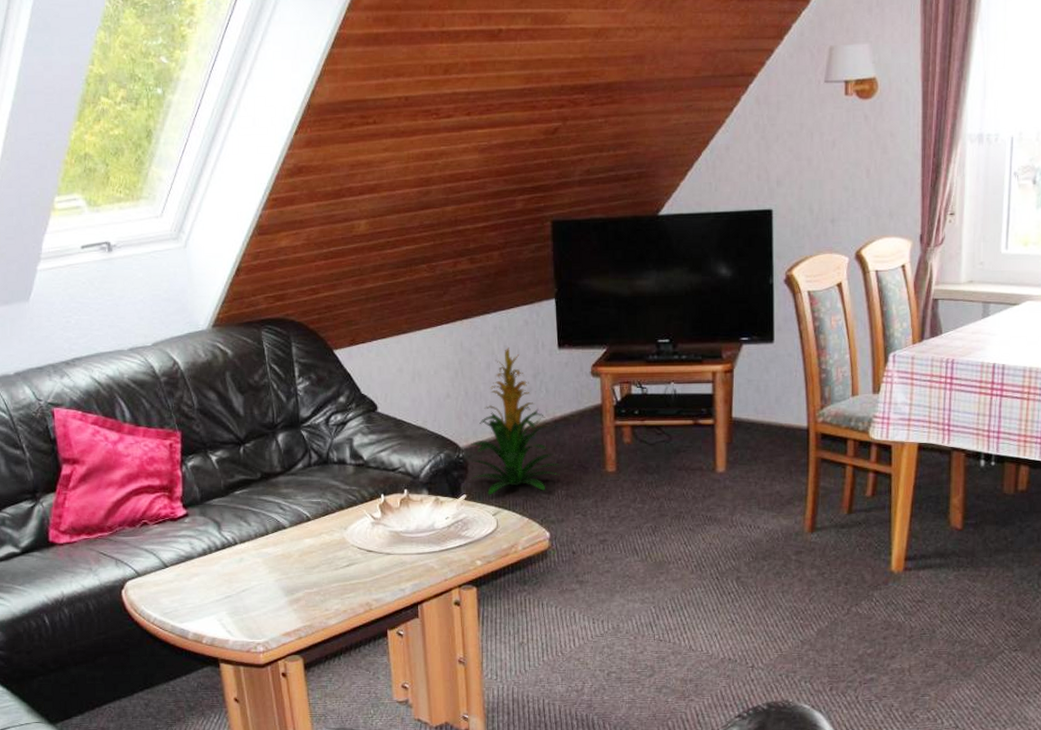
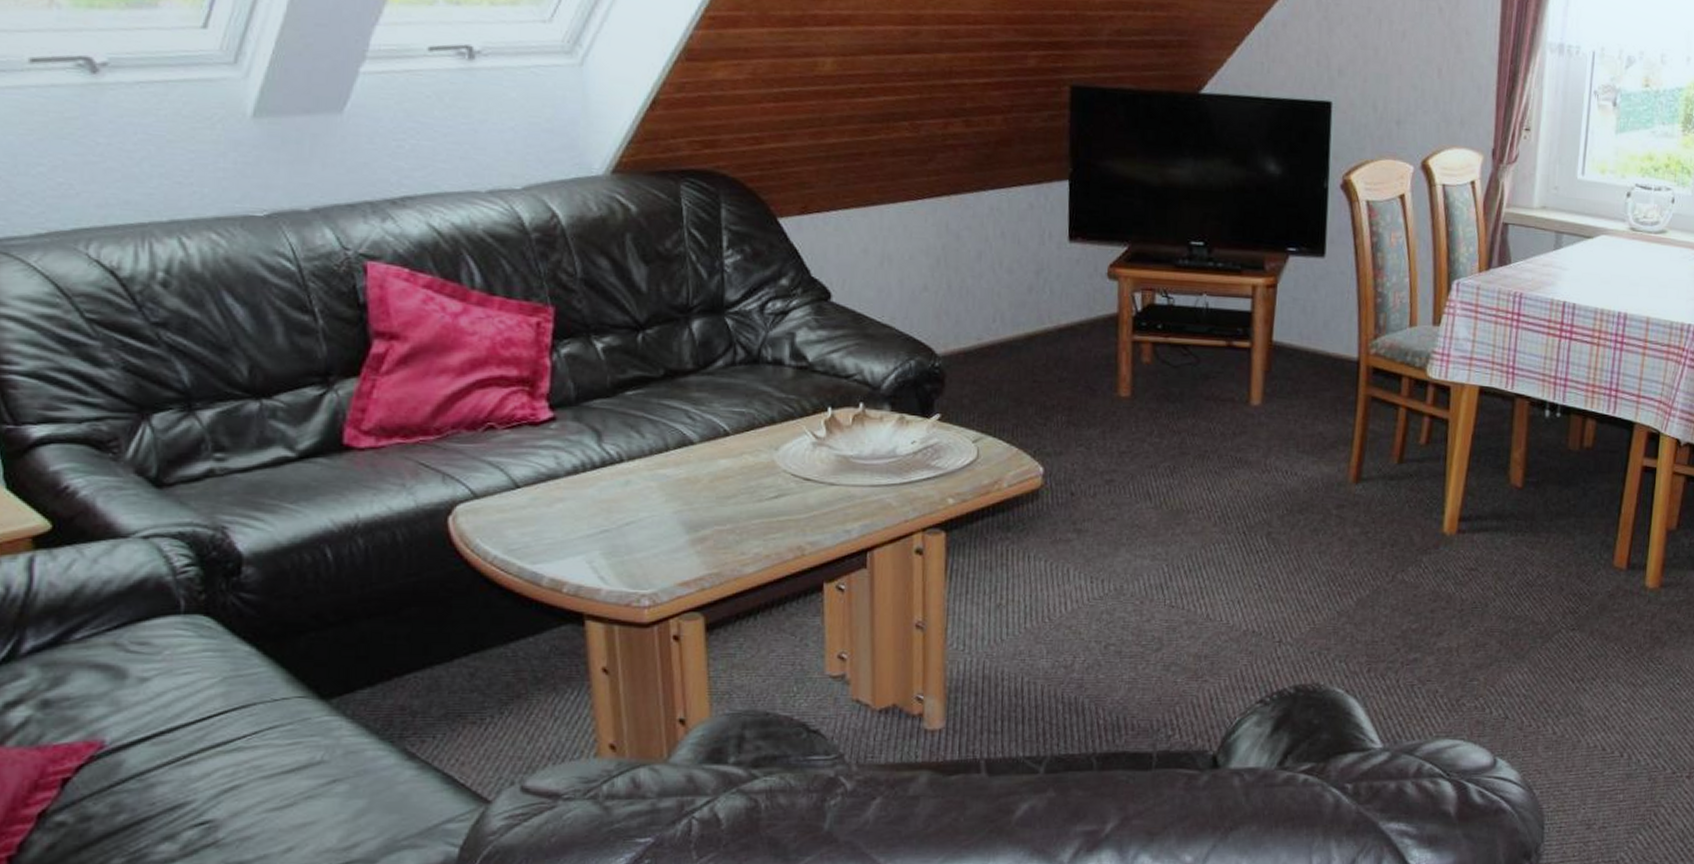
indoor plant: present [468,348,560,495] -> none [947,235,1062,417]

